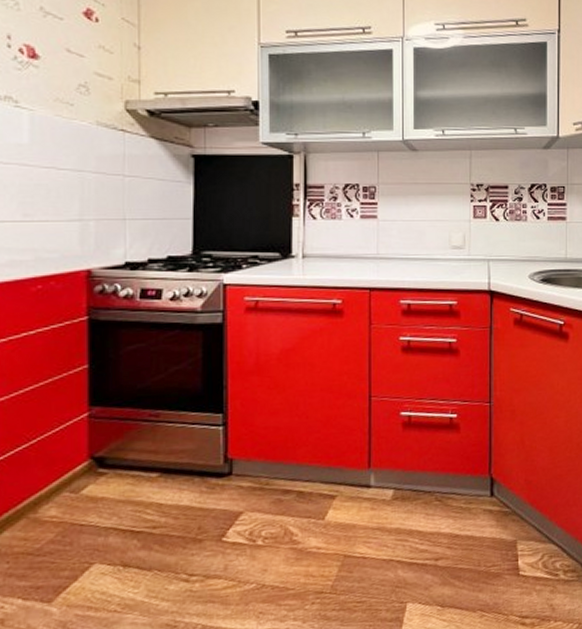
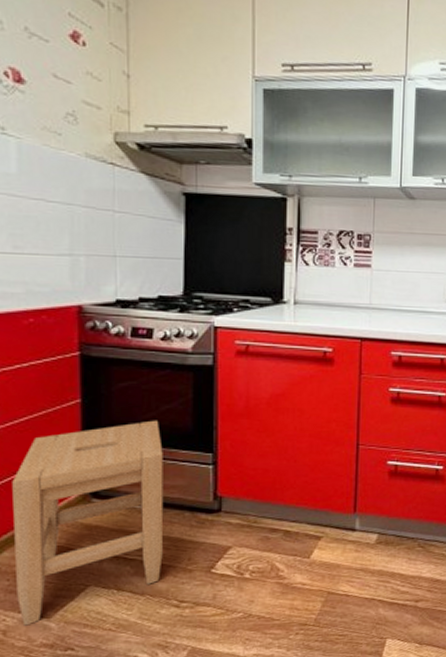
stool: none [15,382,173,613] -> present [12,420,164,626]

